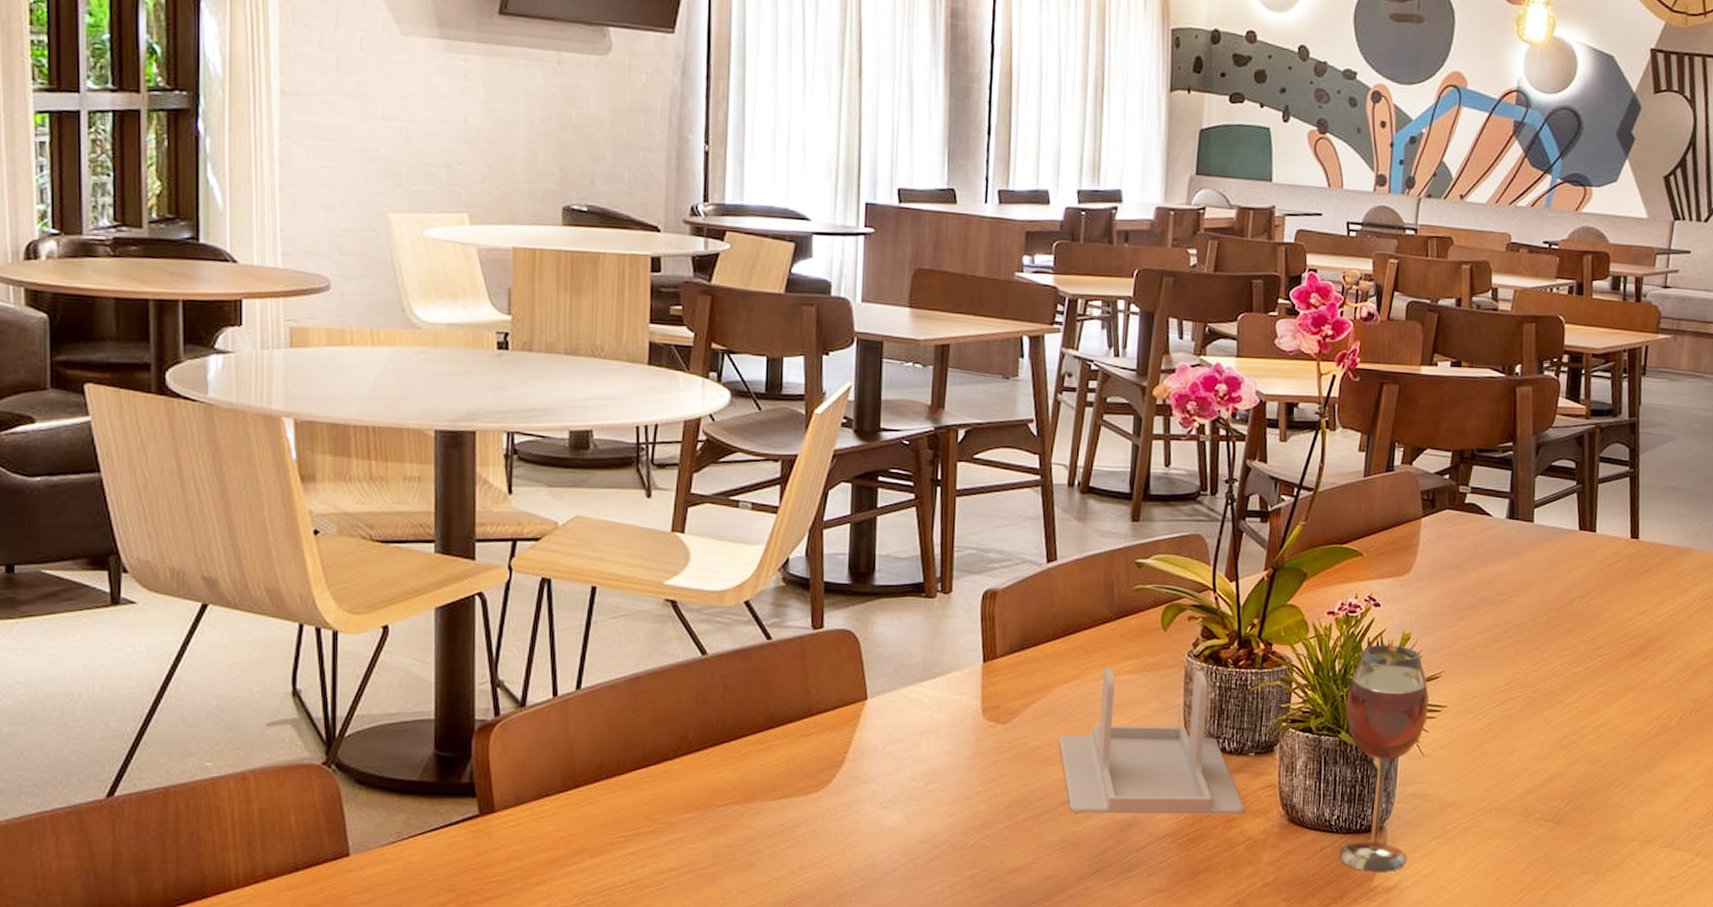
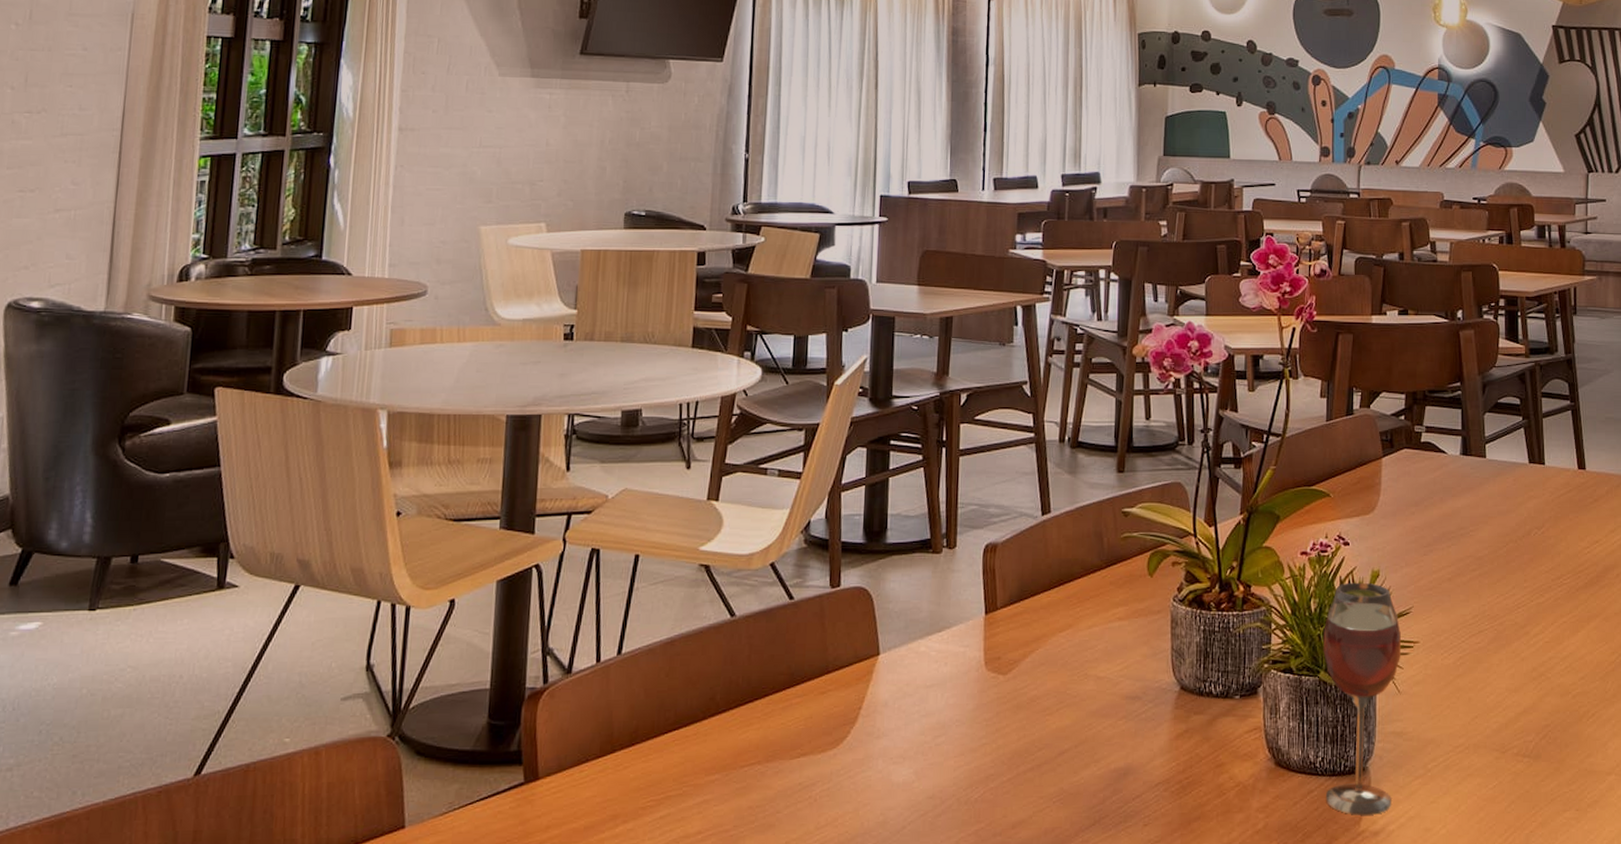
napkin holder: present [1058,668,1246,815] -> none [1056,614,1234,764]

